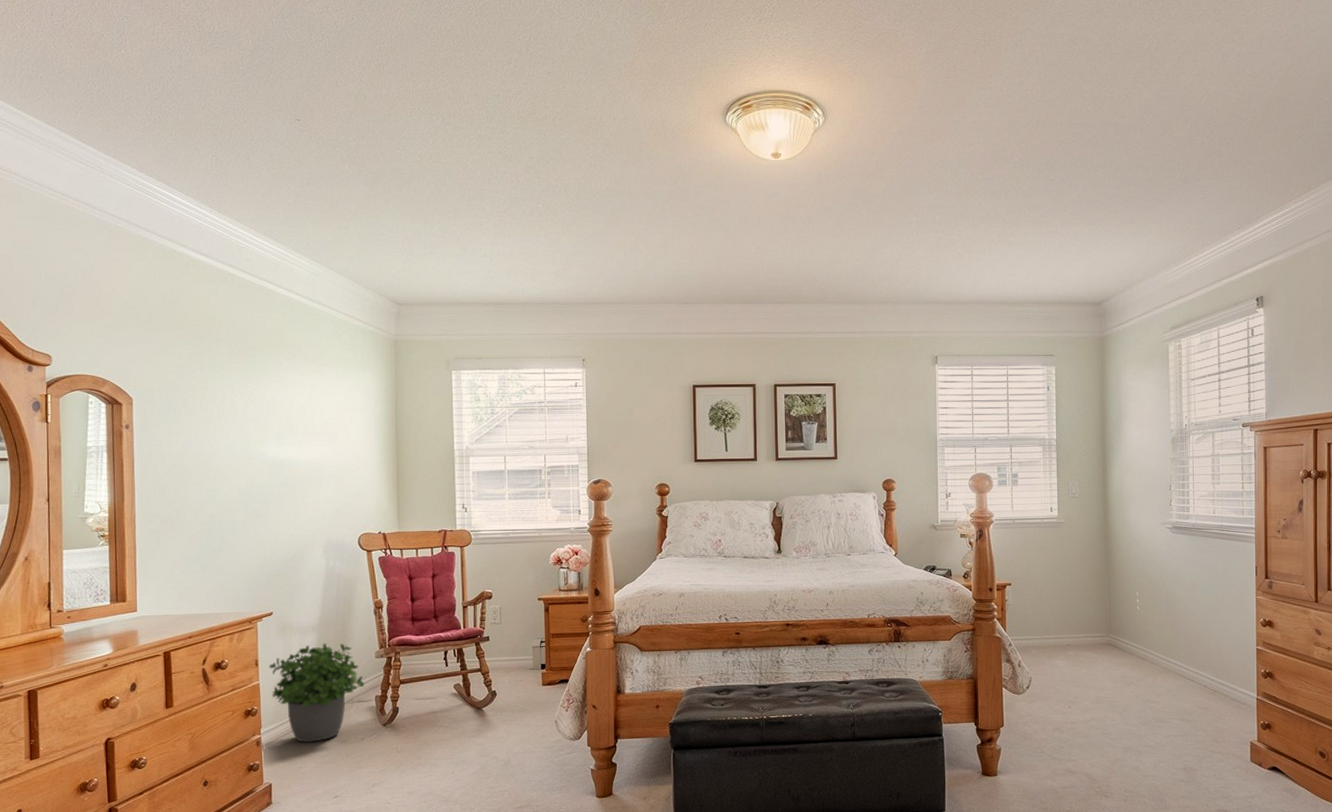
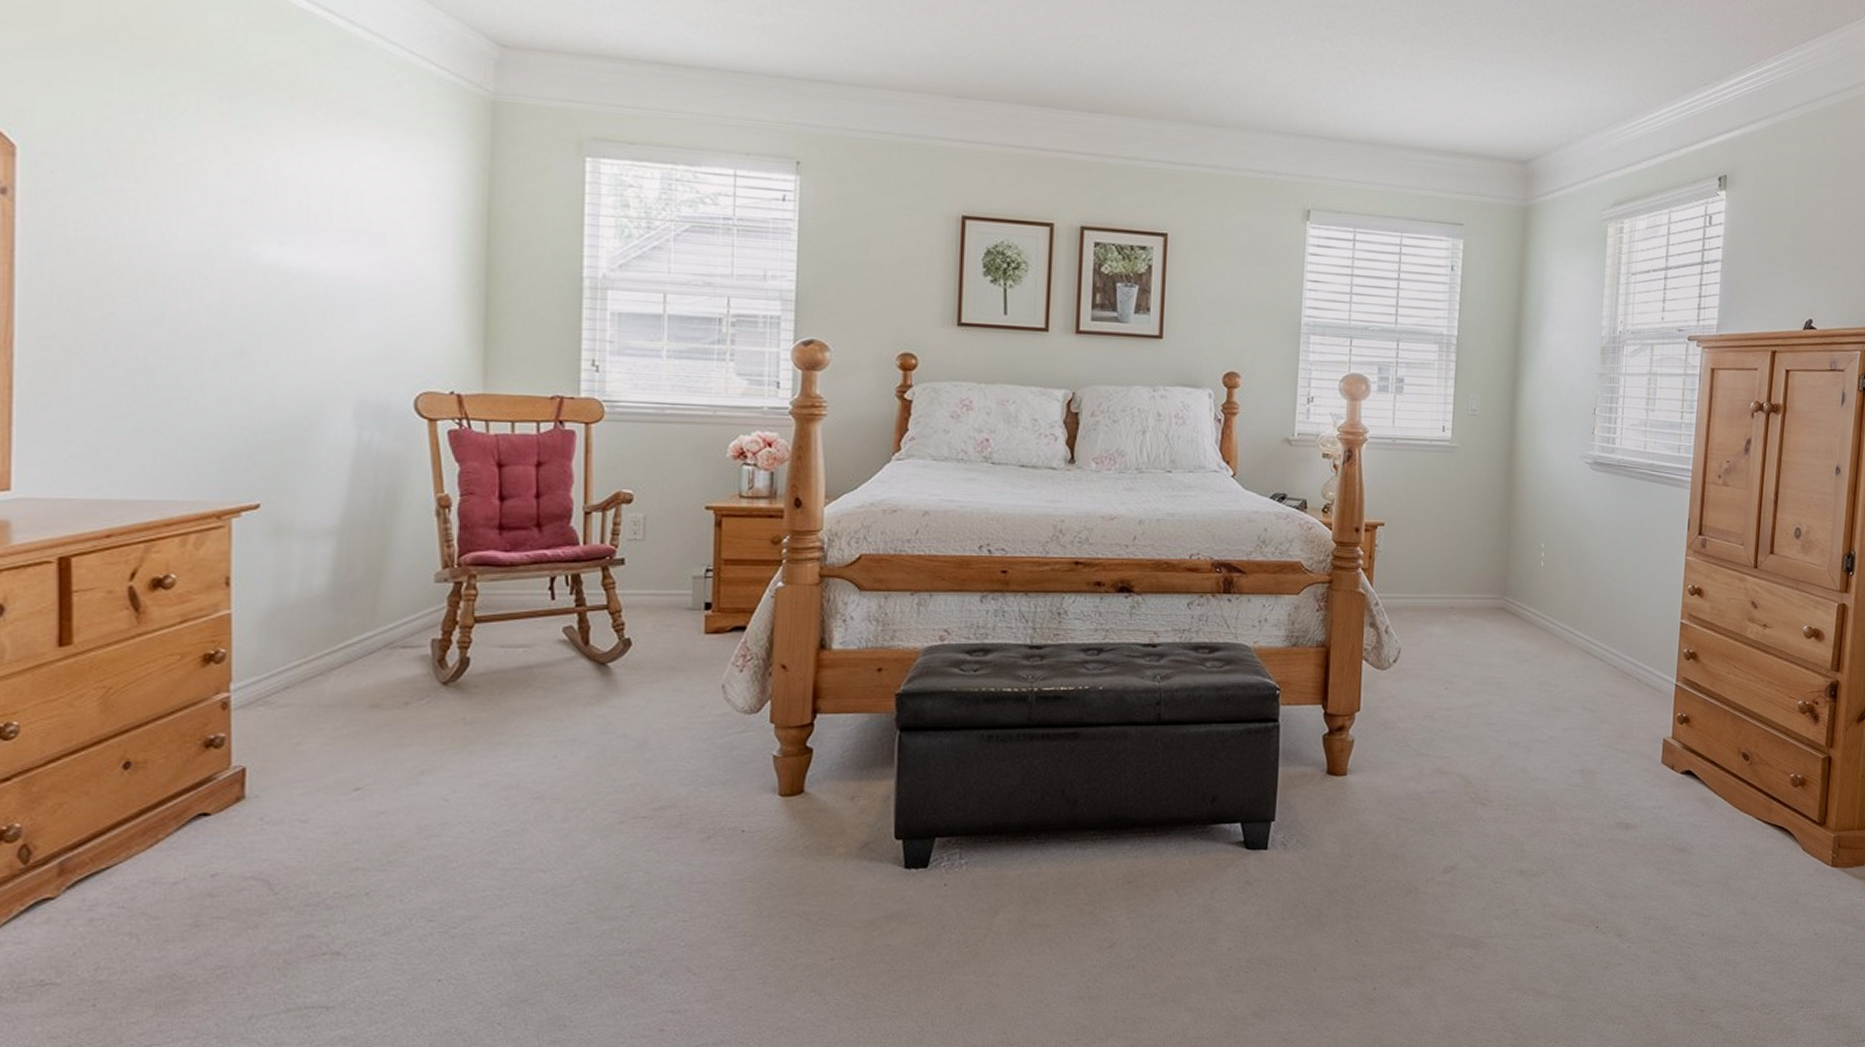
potted plant: present [269,643,365,743] -> none [250,555,415,708]

